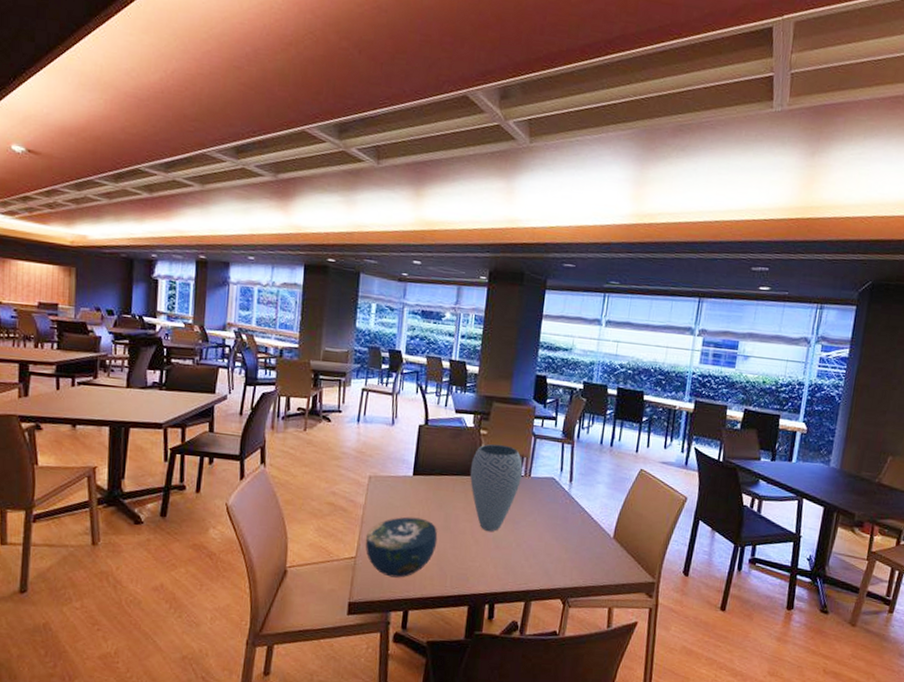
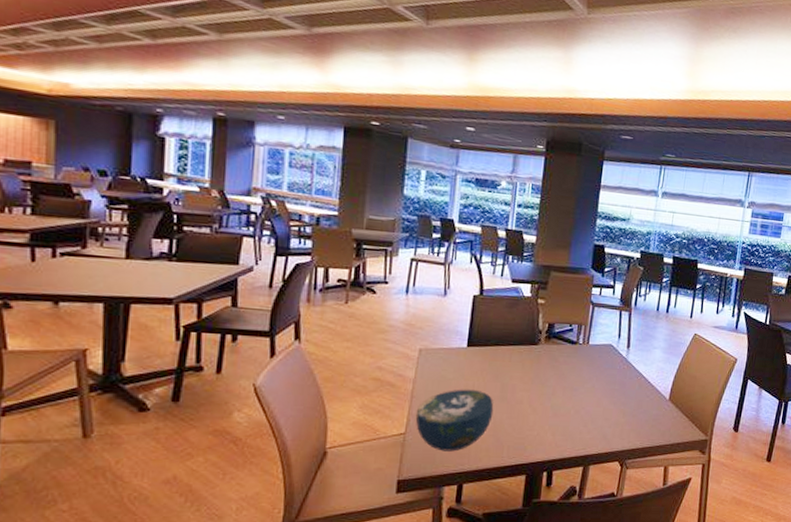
vase: present [470,444,523,532] -> none [527,313,581,400]

